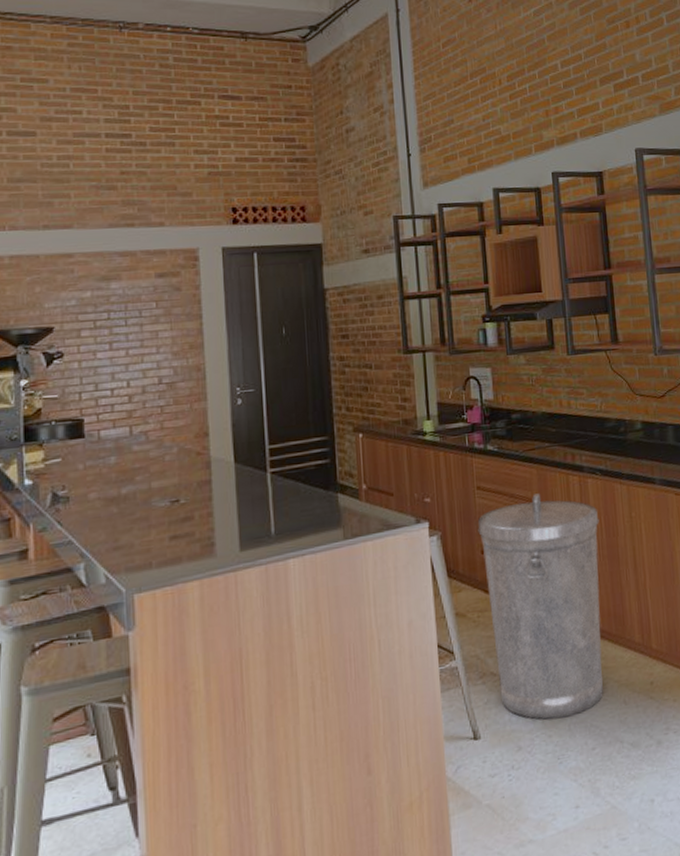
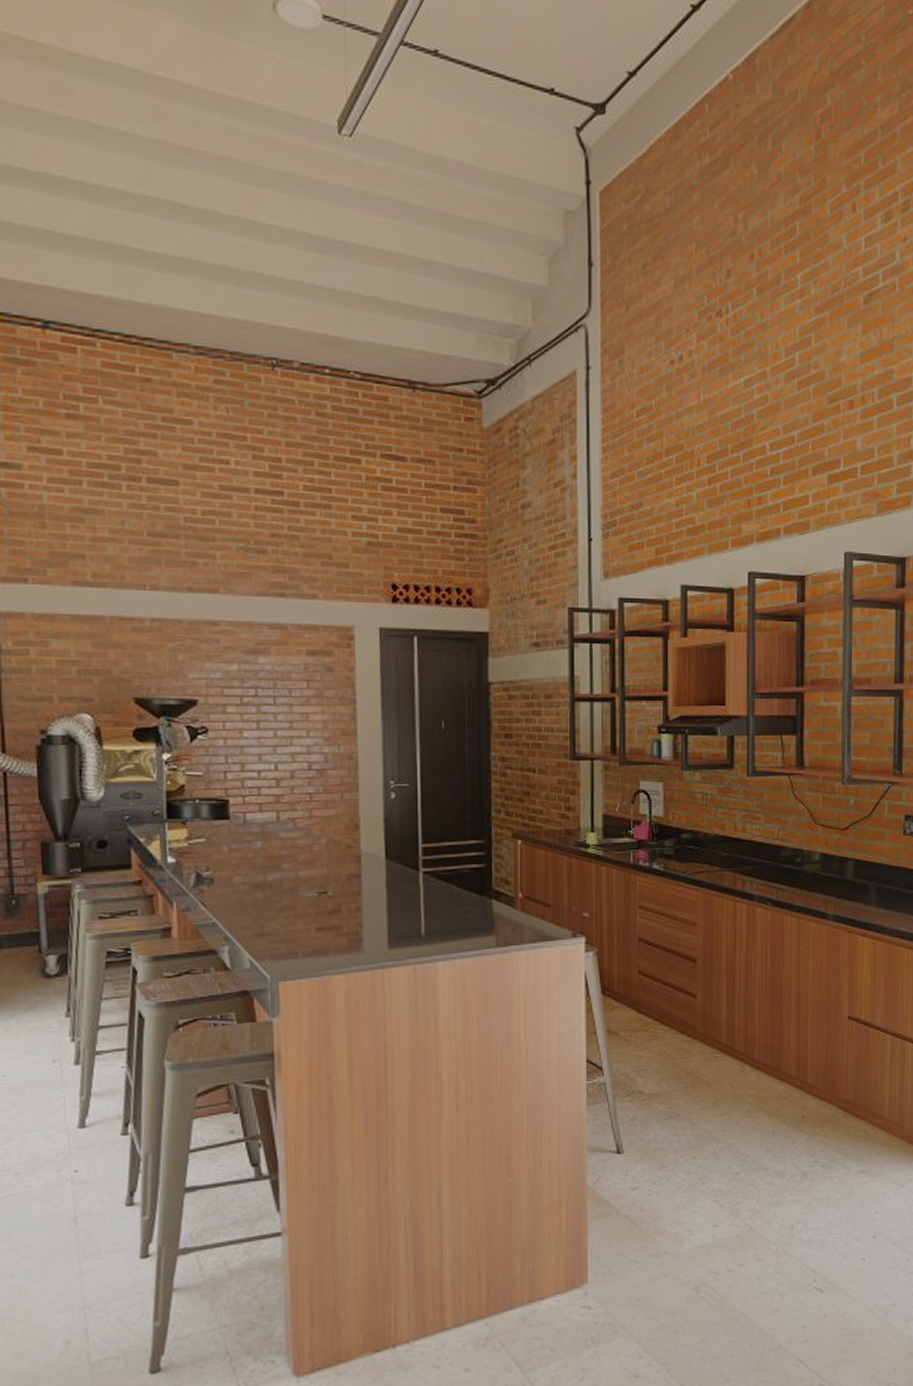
trash can: present [478,493,603,719] -> none [636,918,765,1142]

